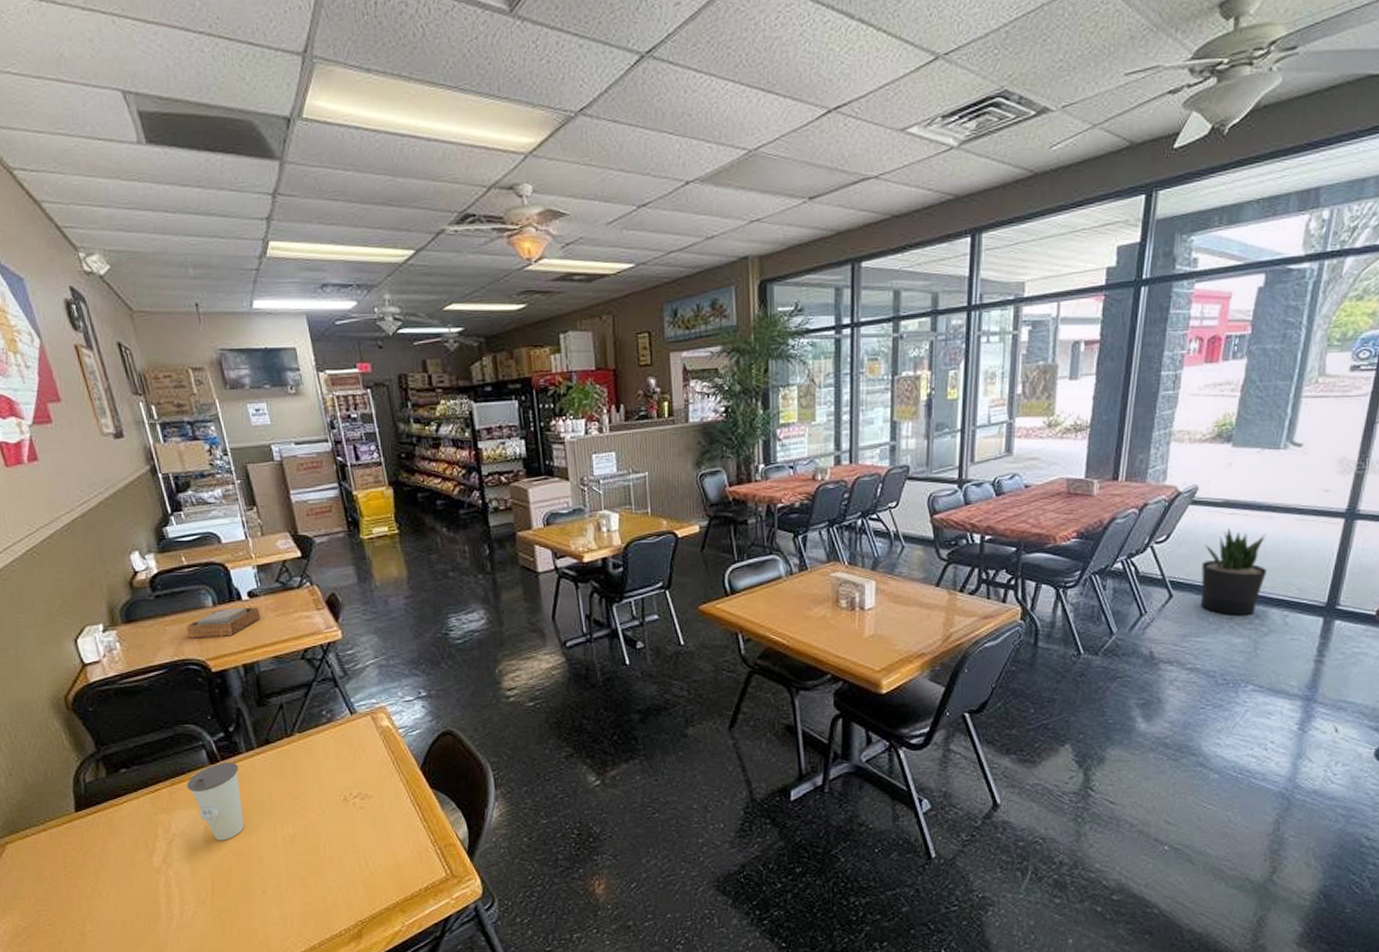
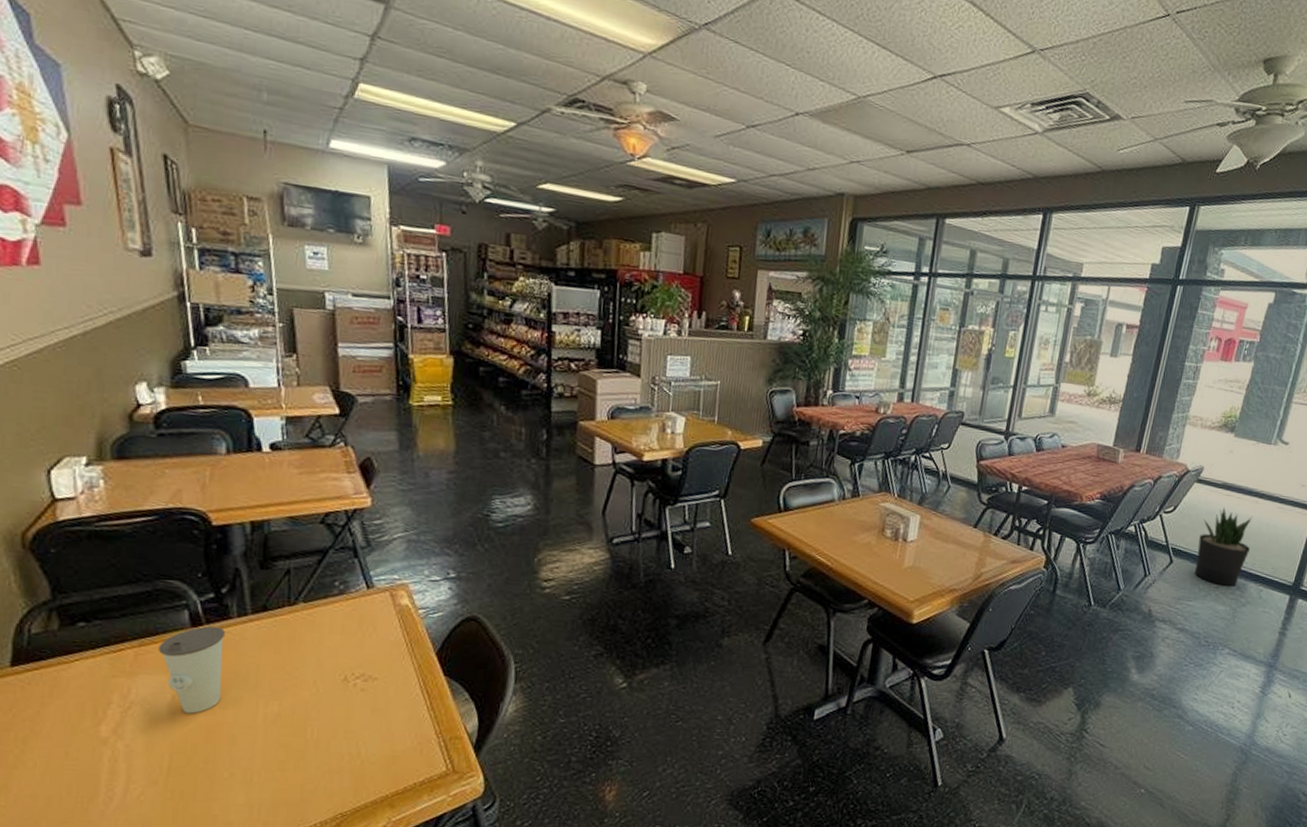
napkin holder: present [186,607,261,639] -> none [190,457,282,489]

